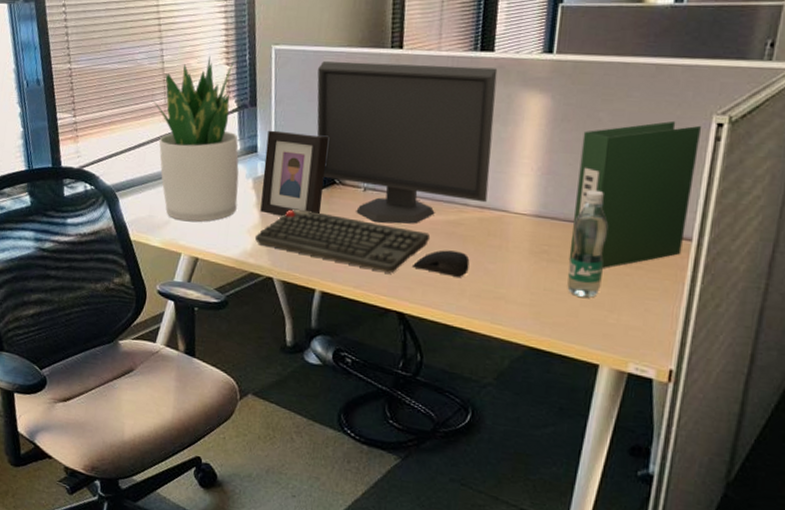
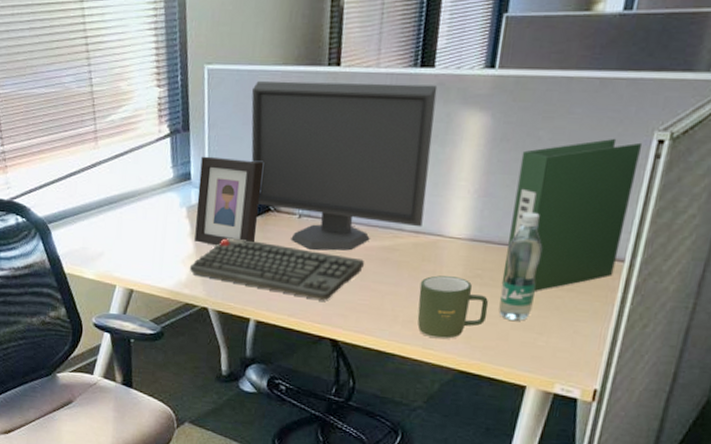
planter: present [152,55,239,222] -> none [82,77,173,254]
computer mouse: present [413,250,470,277] -> none [347,276,404,303]
mug: none [484,250,557,315] -> present [417,275,489,340]

